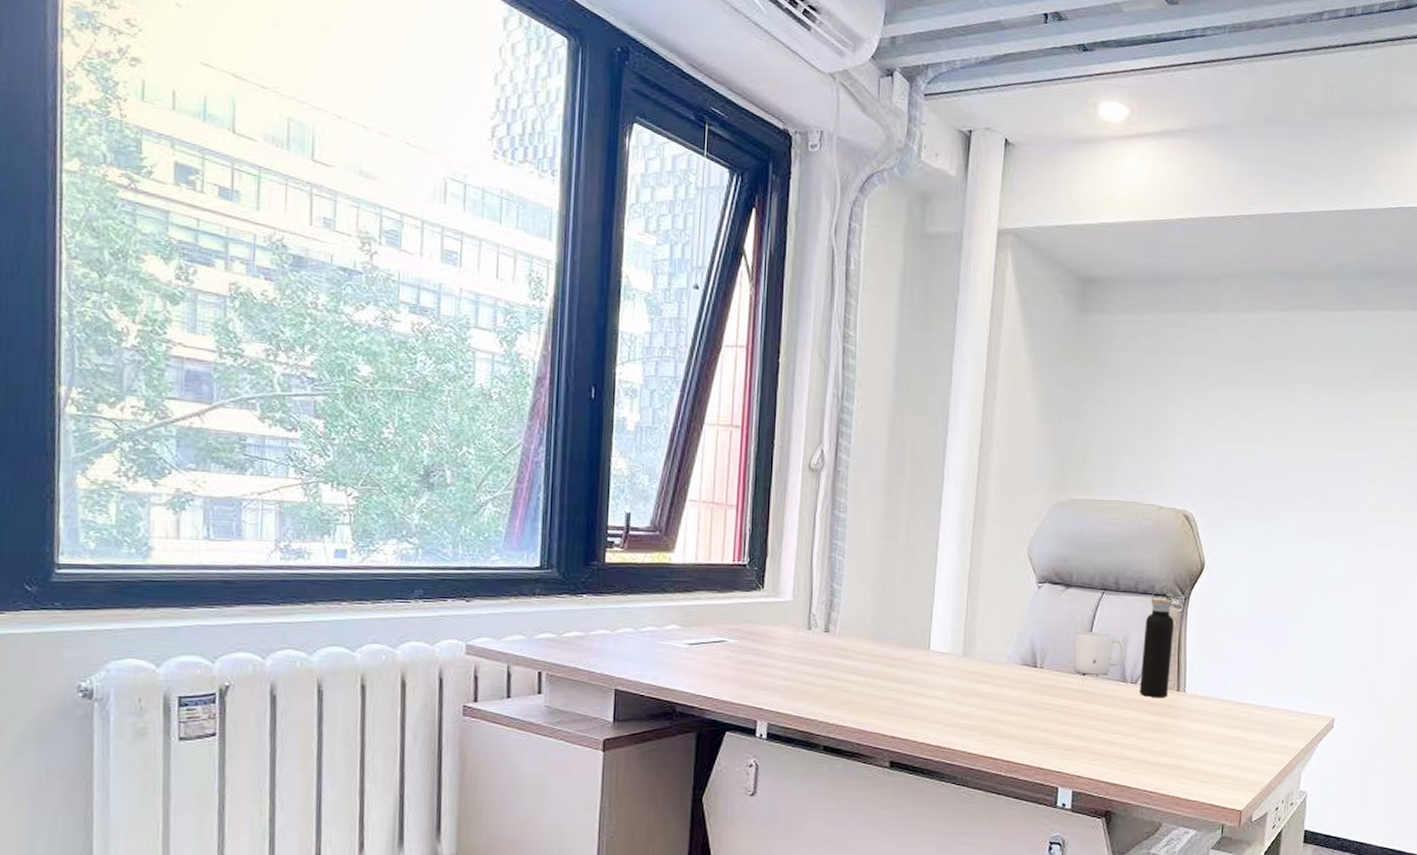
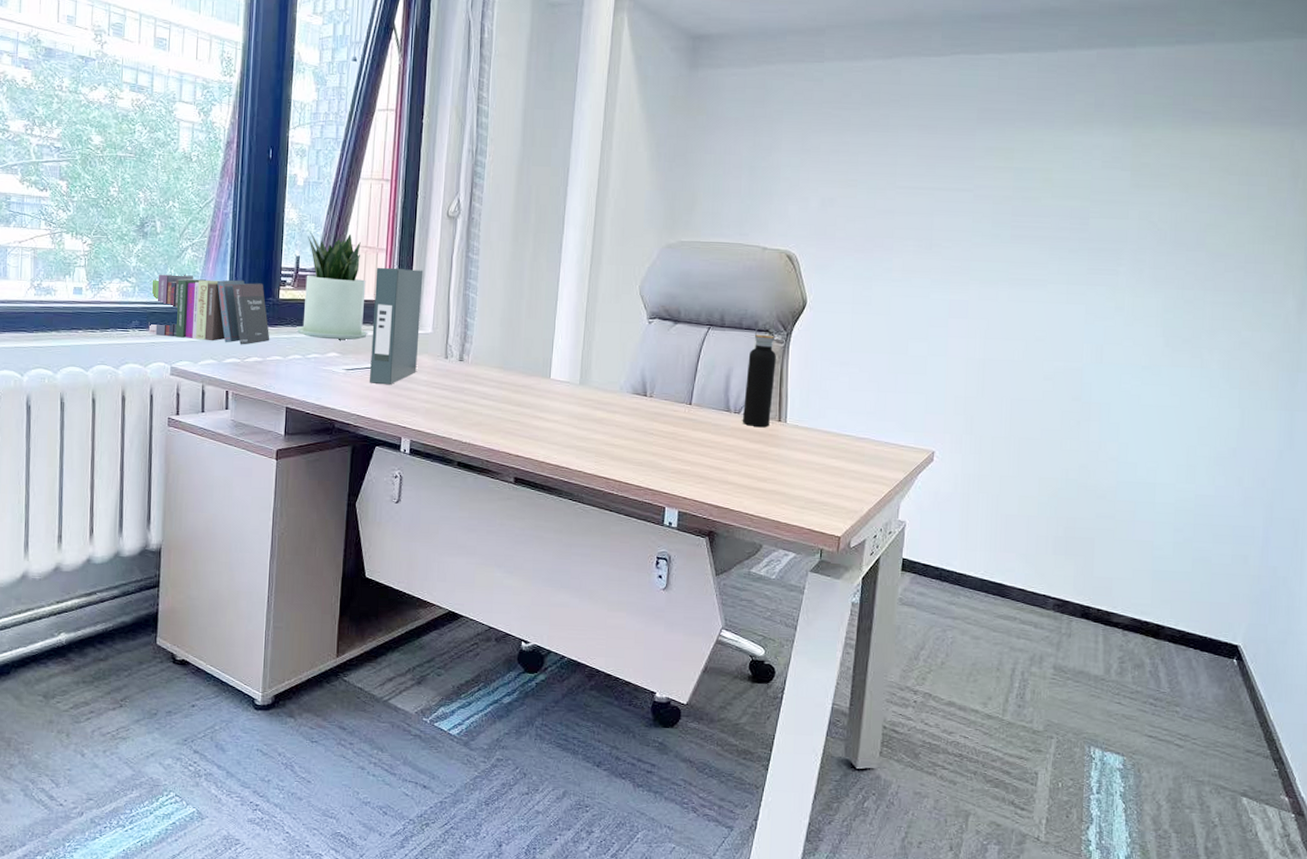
books: none [436,533,594,618] -> present [148,274,270,345]
planter: none [627,485,716,611] -> present [297,232,368,340]
binder: none [718,526,781,661] -> present [370,267,423,385]
mug: present [1073,631,1125,675] -> none [680,363,729,405]

